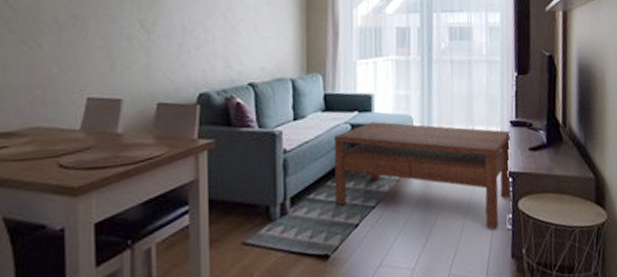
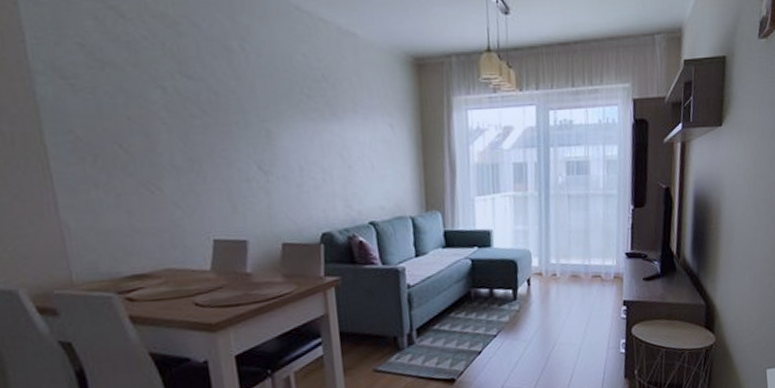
coffee table: present [334,121,512,229] -> none [456,256,627,353]

